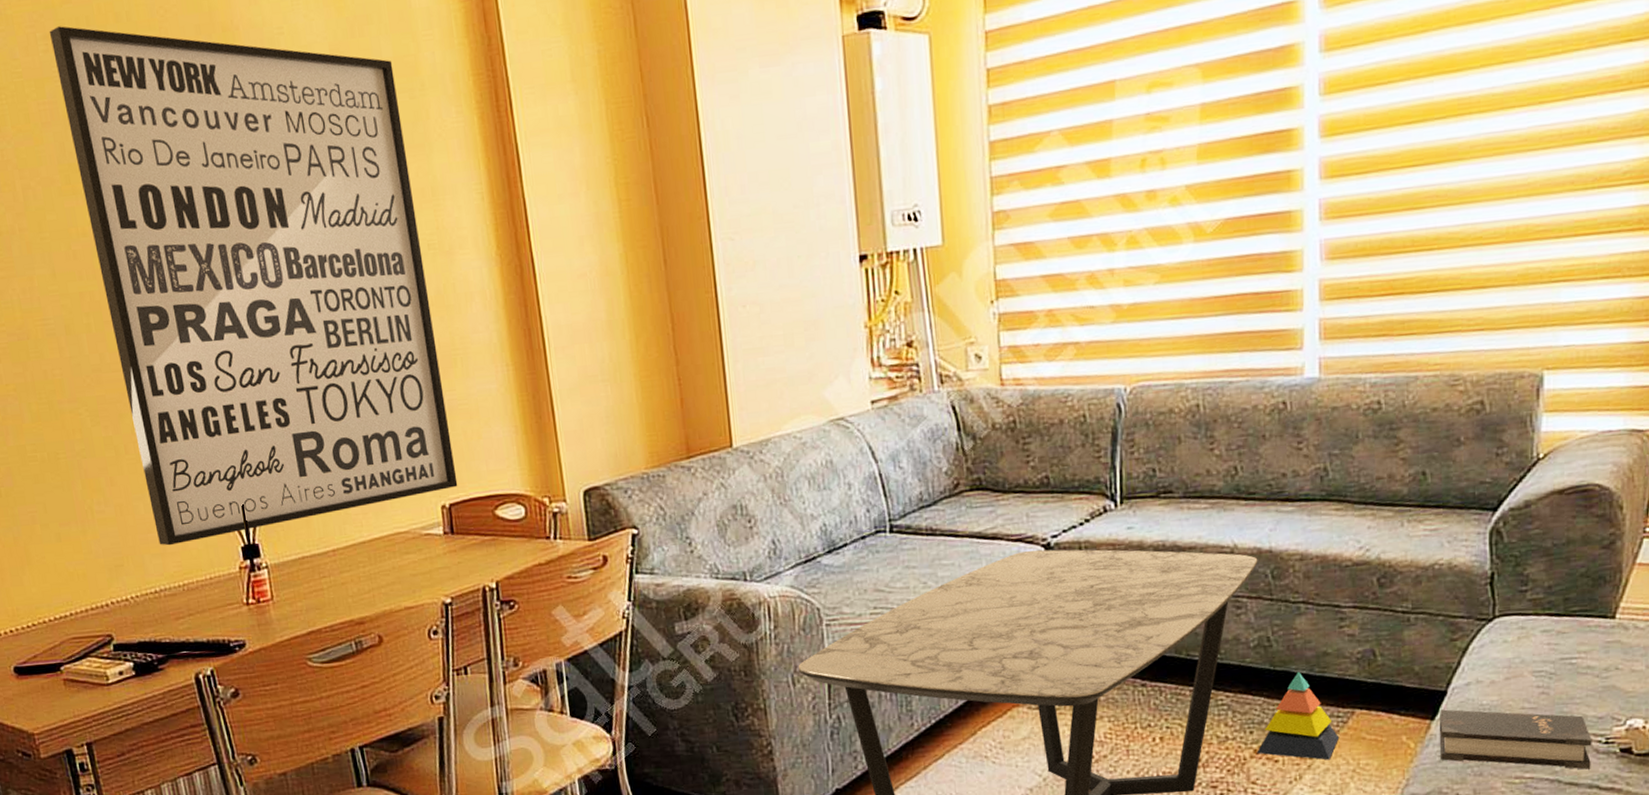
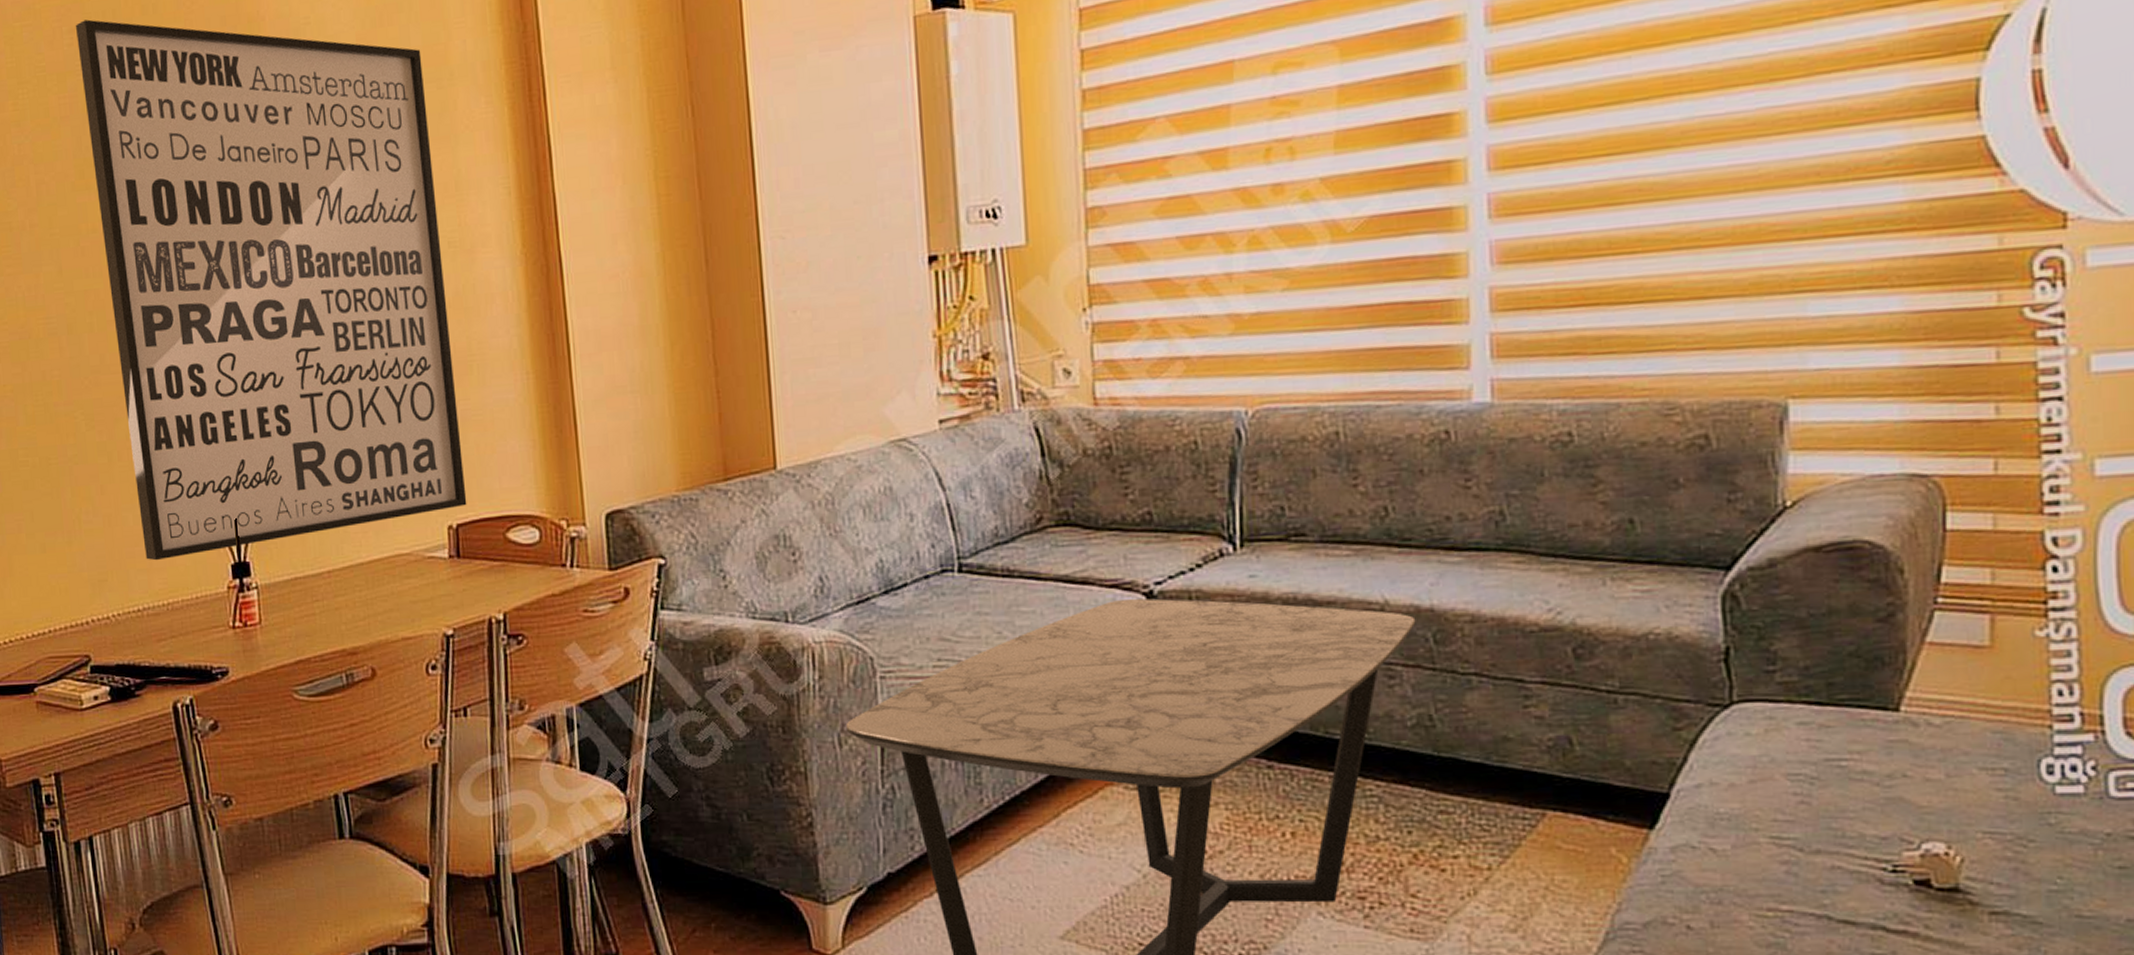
stacking toy: present [1257,671,1340,760] -> none [1417,759,1527,873]
hardback book: present [1439,709,1592,770] -> none [1660,816,1874,905]

